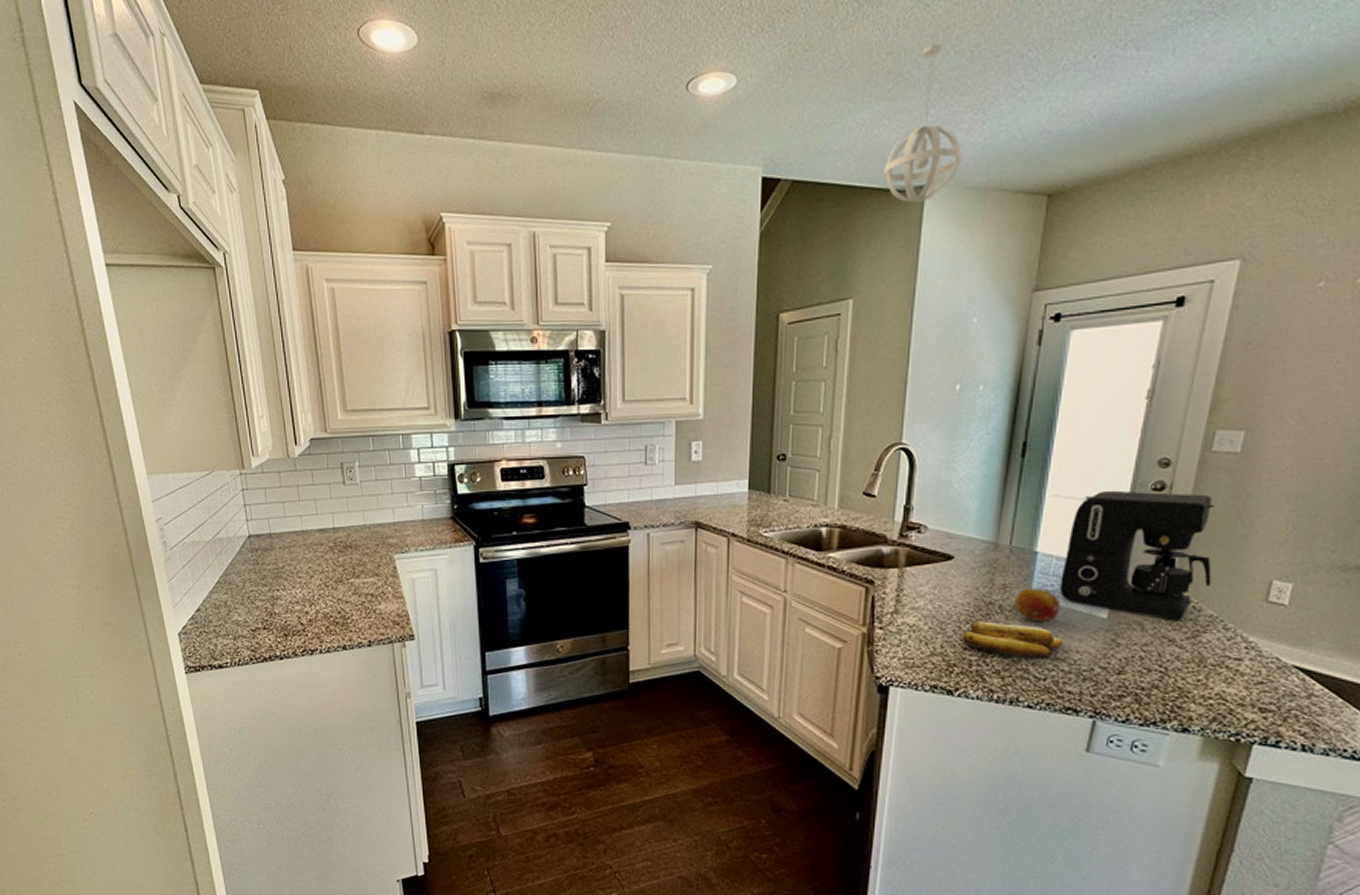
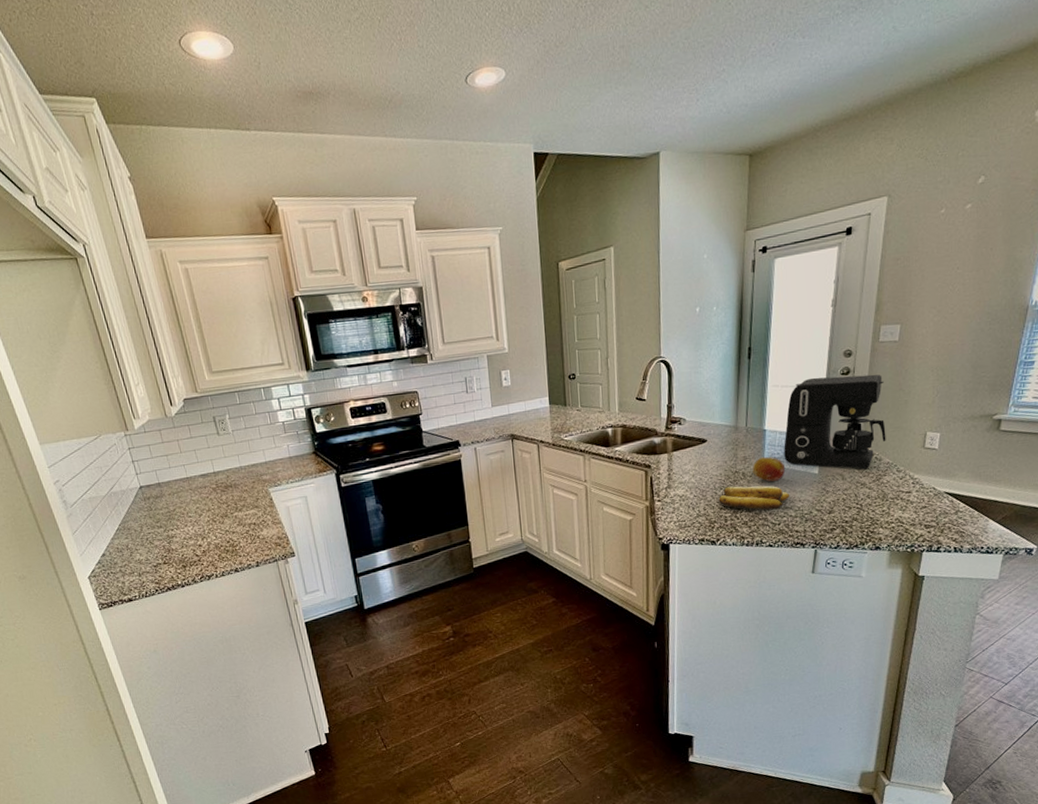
pendant light: present [884,43,963,203] -> none [627,37,685,167]

